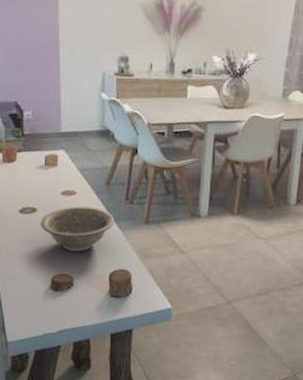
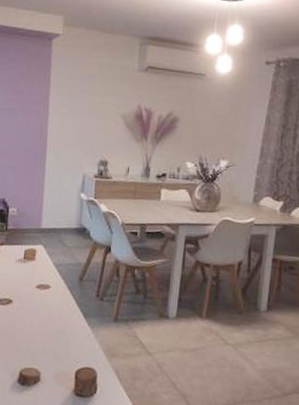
decorative bowl: present [40,206,115,252] -> none [14,300,85,346]

